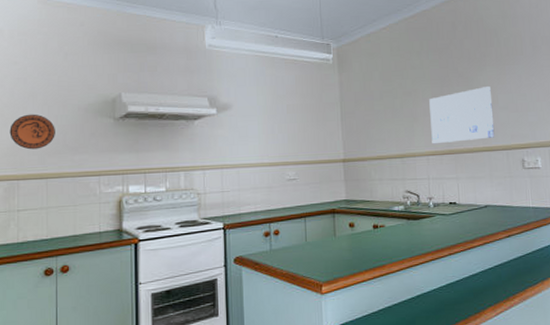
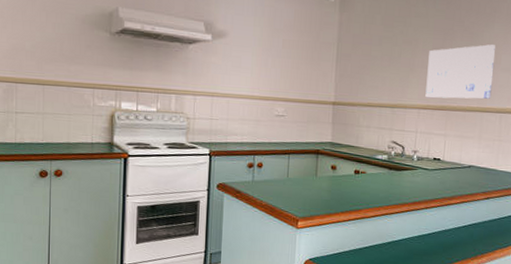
decorative plate: present [9,114,55,150] -> none [9,18,53,55]

